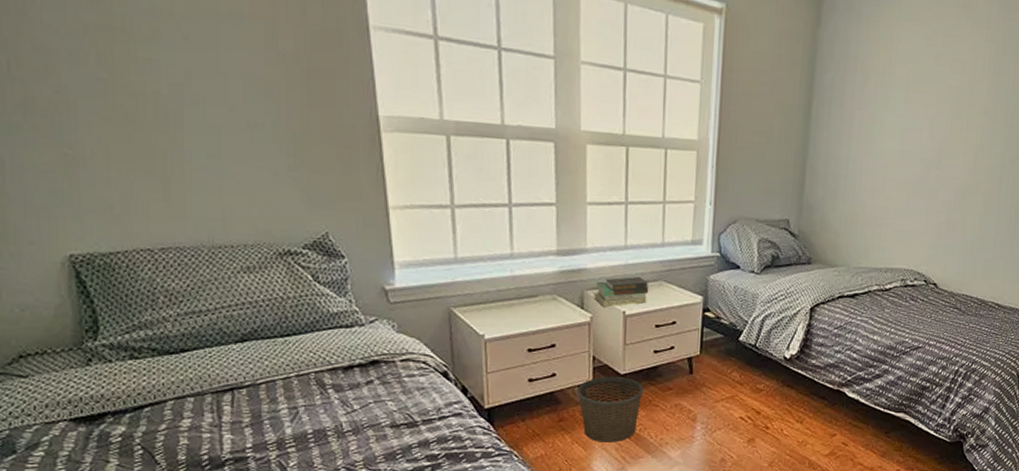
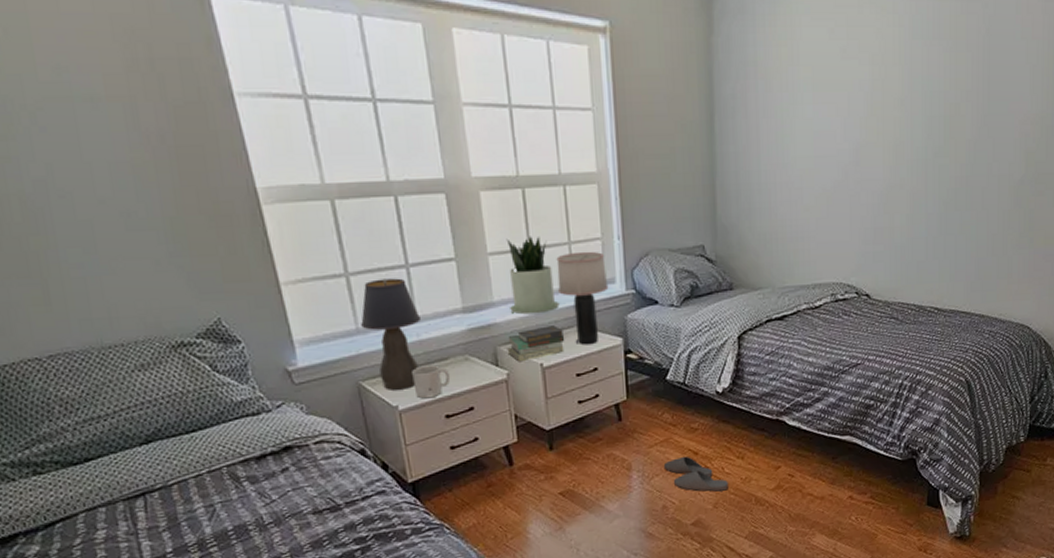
table lamp: none [460,214,517,320] -> present [361,278,422,390]
mug: none [501,300,538,331] -> present [412,365,451,399]
basket: present [577,376,644,443] -> none [502,432,573,504]
planter: none [601,191,648,265] -> present [506,236,560,315]
table lamp: none [648,211,696,299] -> present [556,251,609,345]
slippers: none [726,414,785,451] -> present [663,456,728,492]

